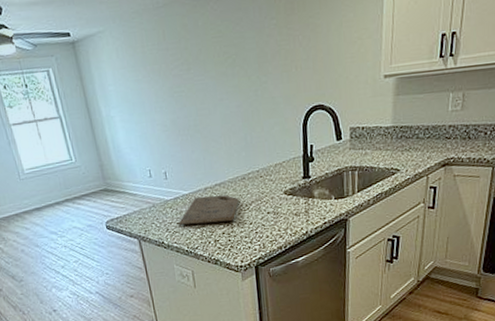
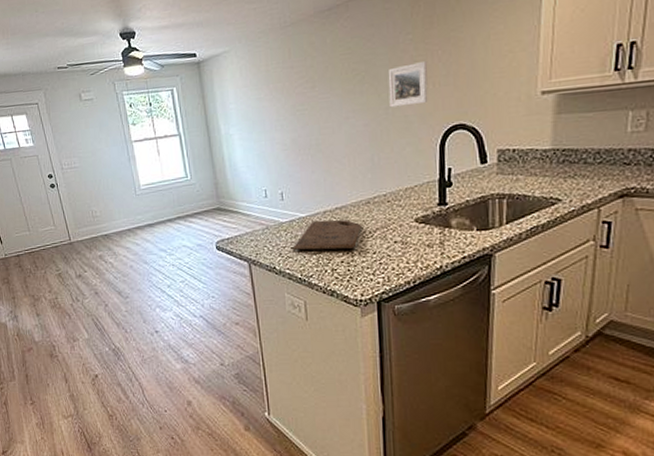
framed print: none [256,45,292,90] -> present [388,60,429,108]

